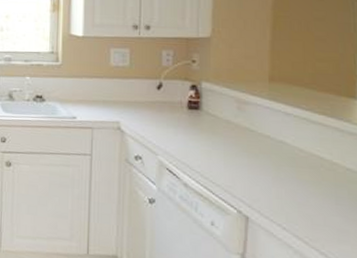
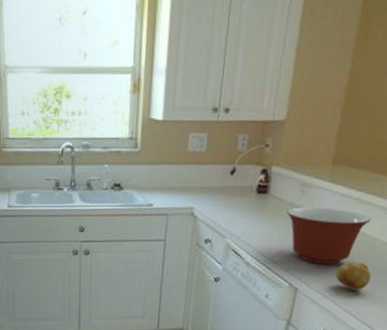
mixing bowl: none [224,125,326,192] -> present [287,207,371,265]
fruit: none [294,189,337,224] -> present [336,262,371,291]

